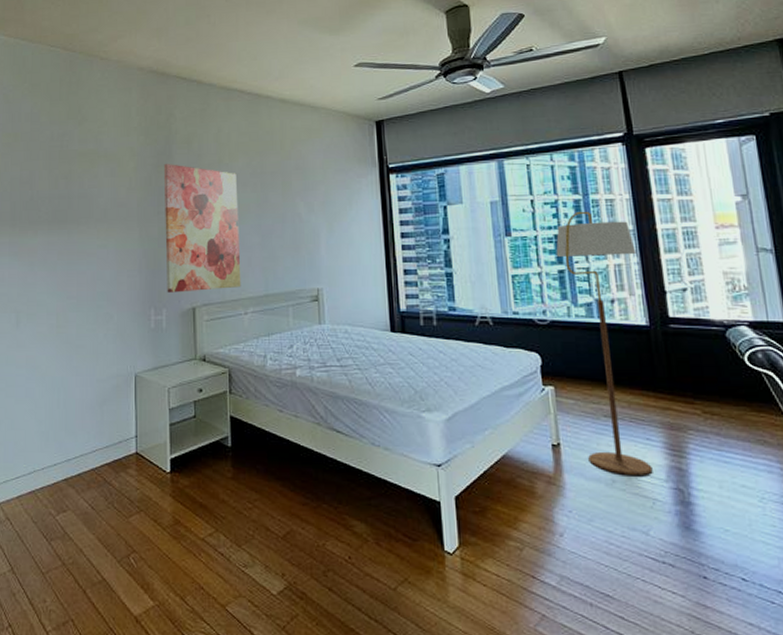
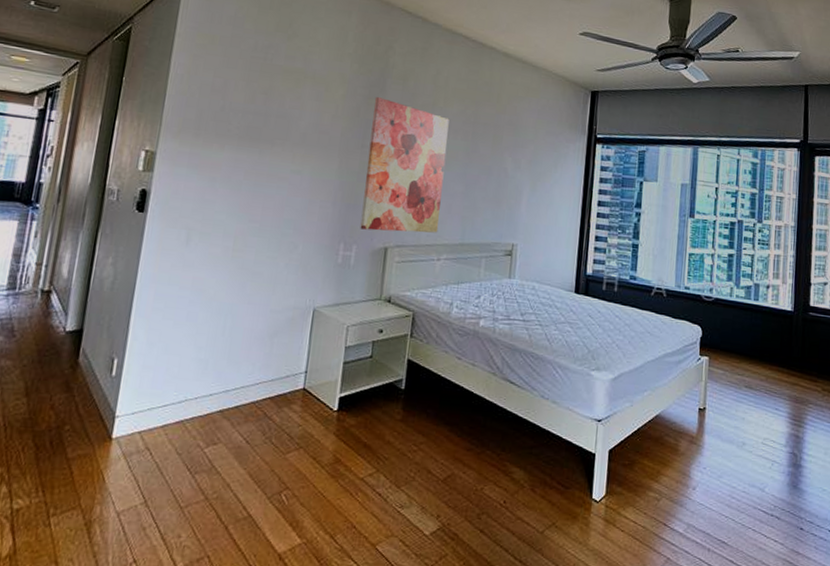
floor lamp: present [556,211,653,475] -> none [727,203,794,440]

